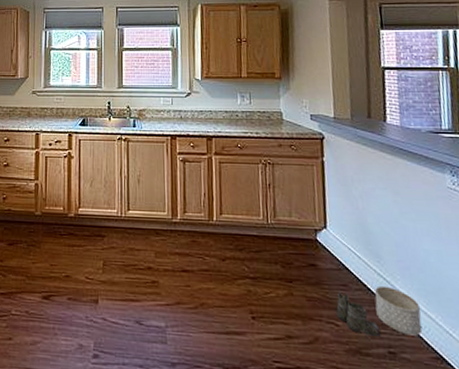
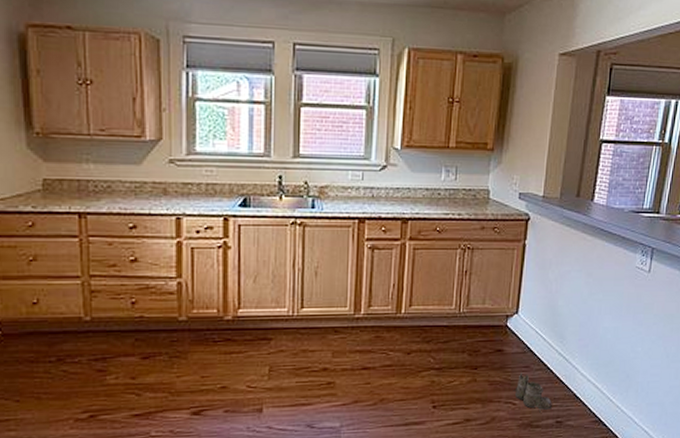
planter: present [374,285,422,336] -> none [551,363,591,405]

